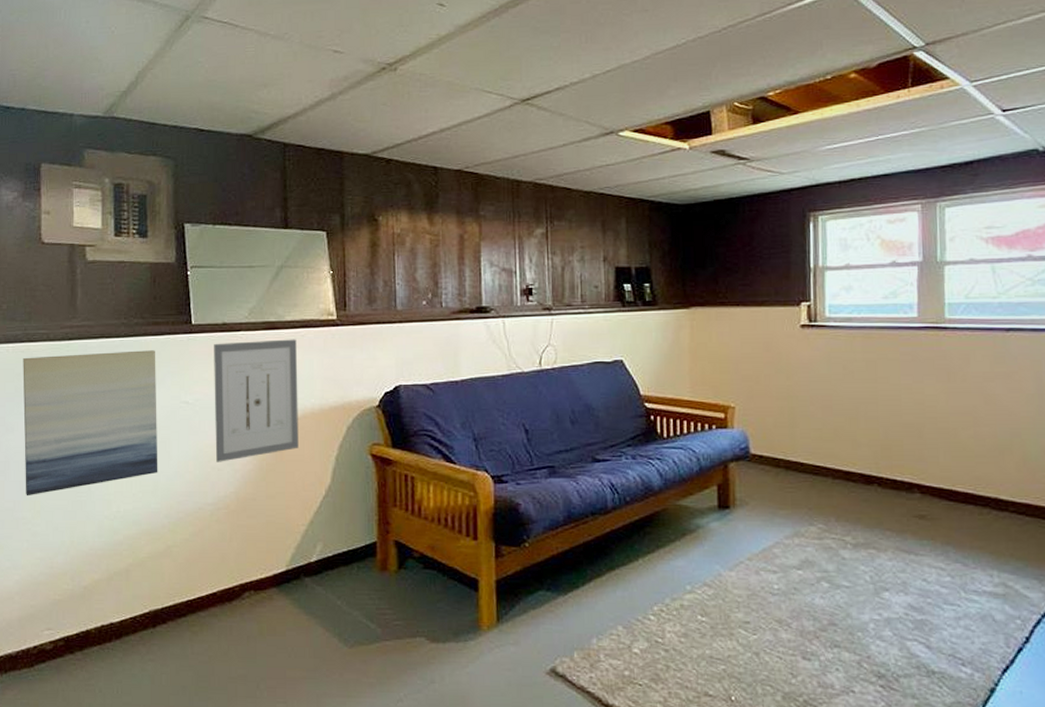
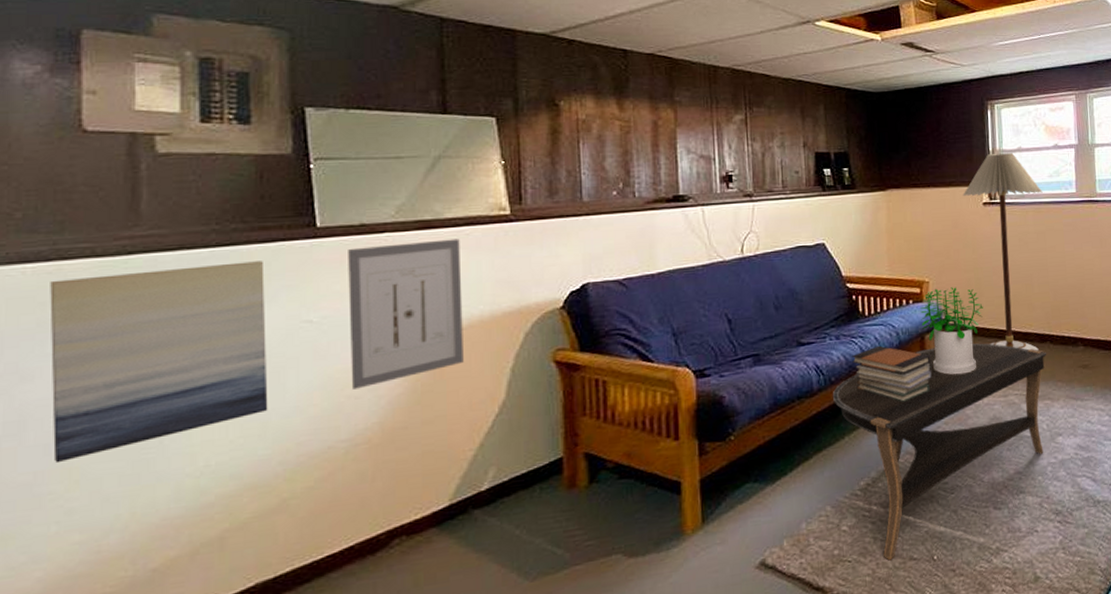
coffee table: none [626,478,874,692] -> present [832,343,1047,561]
book stack: none [648,469,735,531] -> present [852,345,932,402]
potted plant: none [724,415,797,509] -> present [920,287,983,375]
floor lamp: none [777,269,875,493] -> present [963,152,1043,351]

